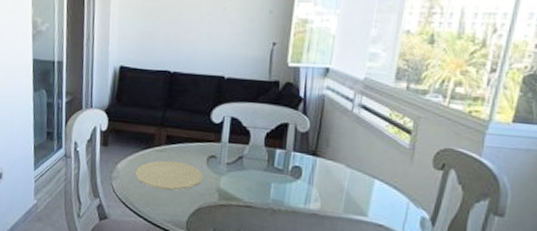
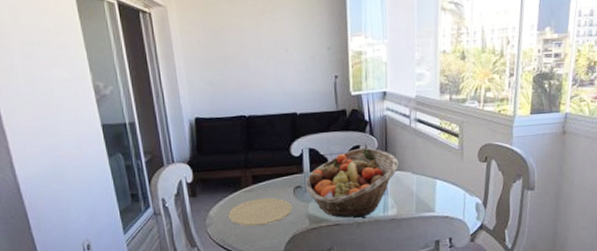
fruit basket: none [220,126,332,205] -> present [305,147,399,218]

